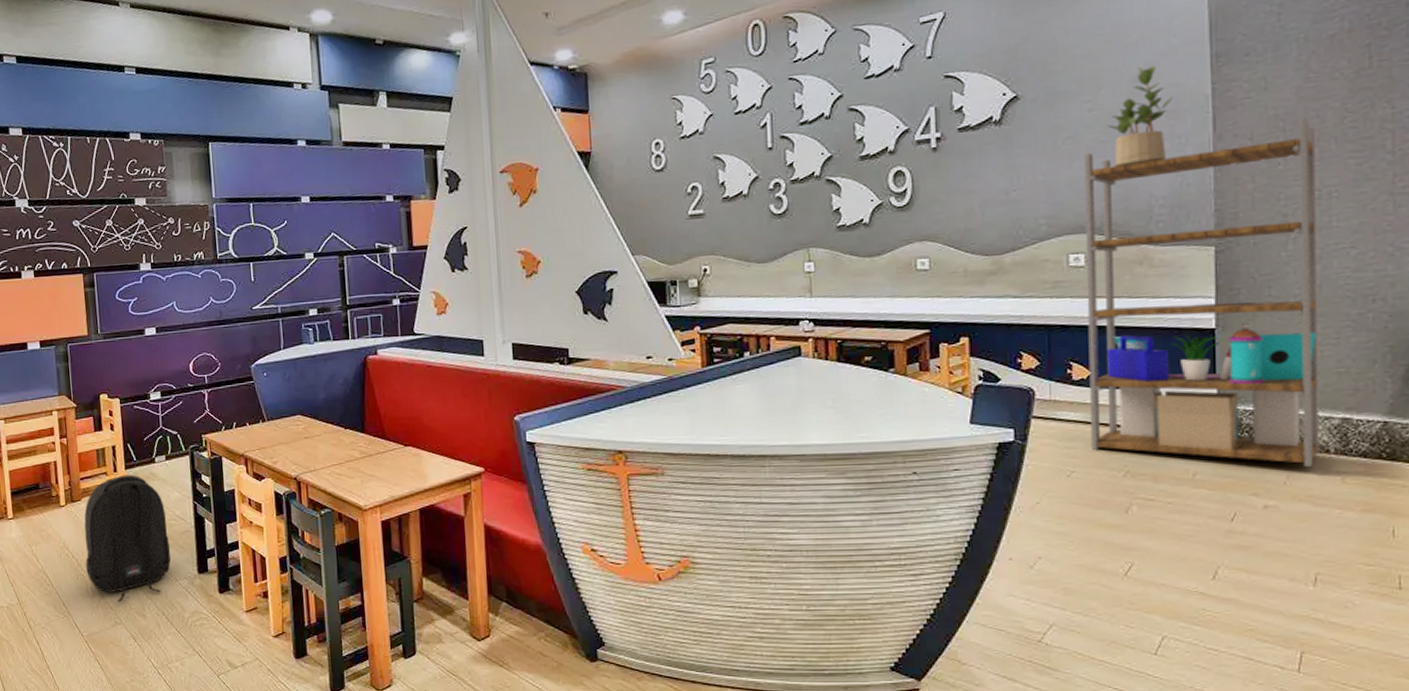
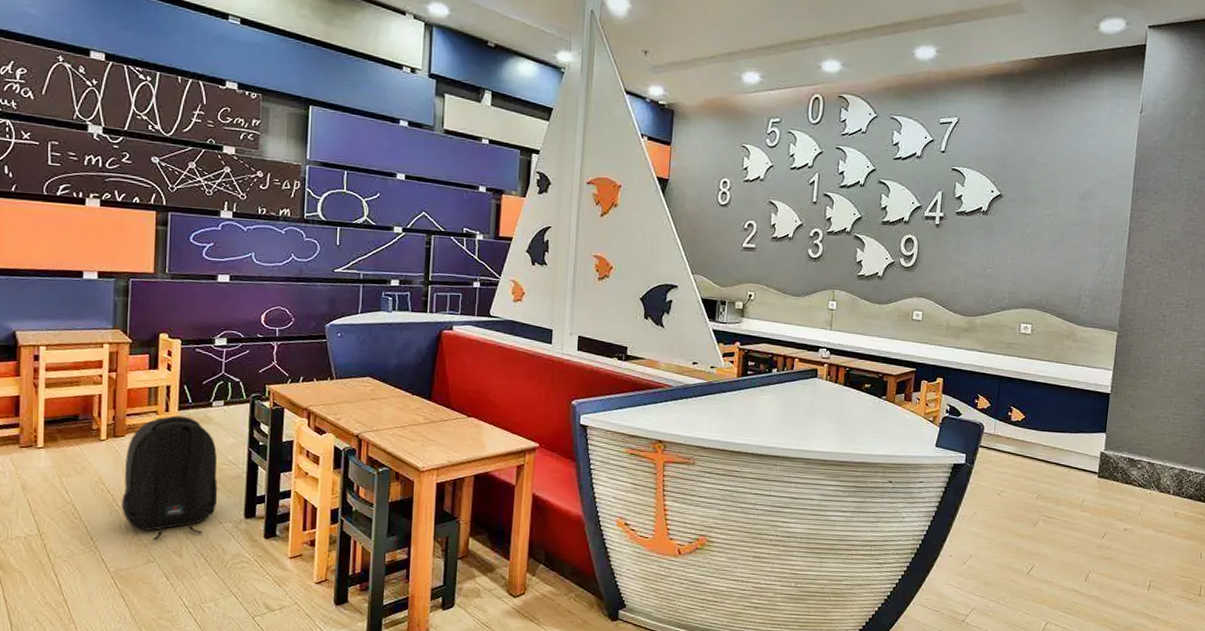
shelving unit: present [1084,116,1320,467] -> none [1017,246,1191,503]
potted plant: present [1106,66,1174,167] -> none [1058,188,1105,262]

